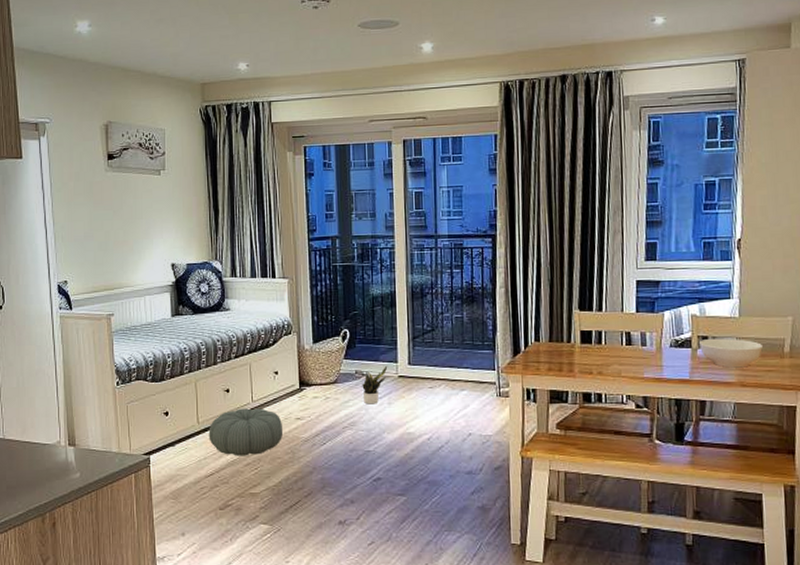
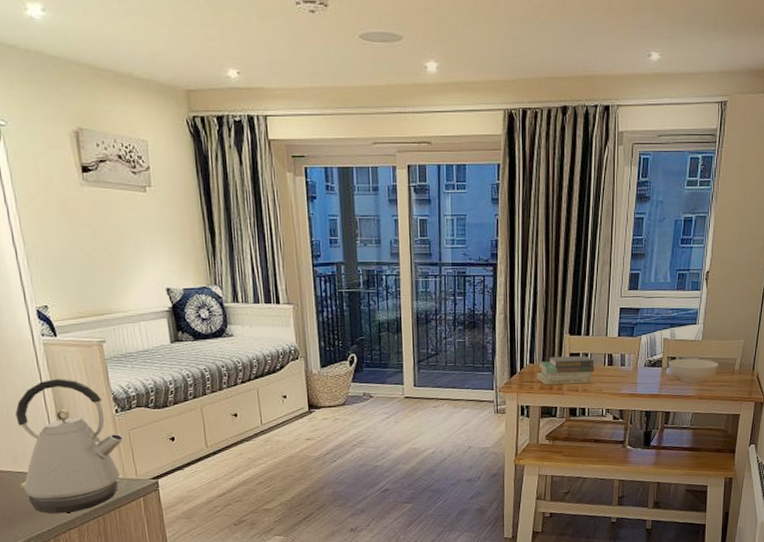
kettle: none [25,350,123,487] -> present [15,378,125,514]
pouf: present [208,408,284,456] -> none [218,430,294,476]
potted plant: present [362,365,388,404] -> none [370,387,394,424]
books: none [542,333,611,367] -> present [536,355,595,386]

